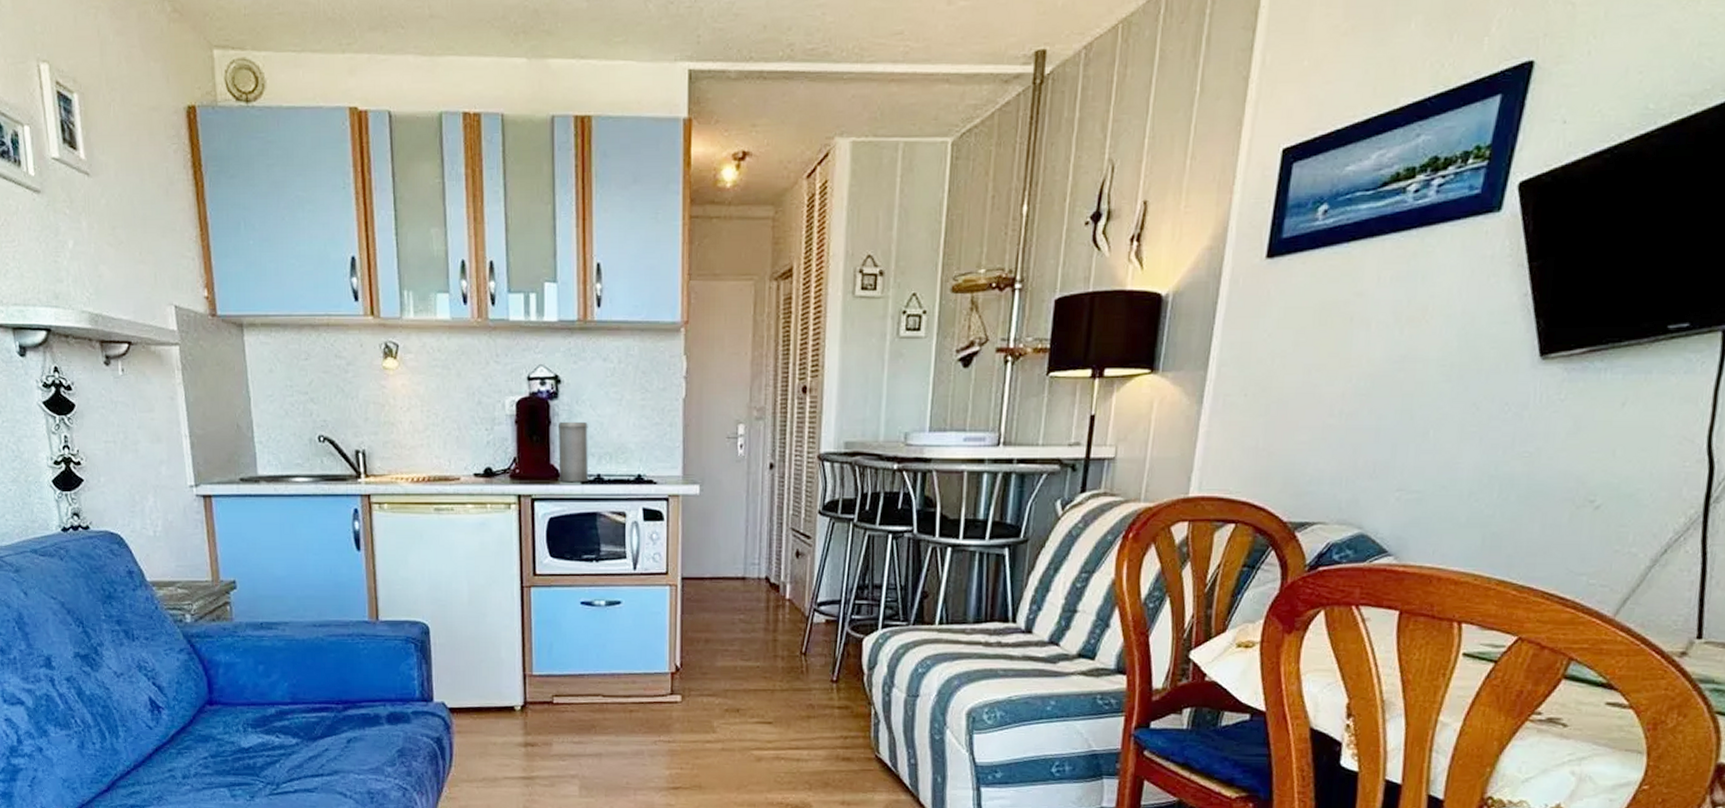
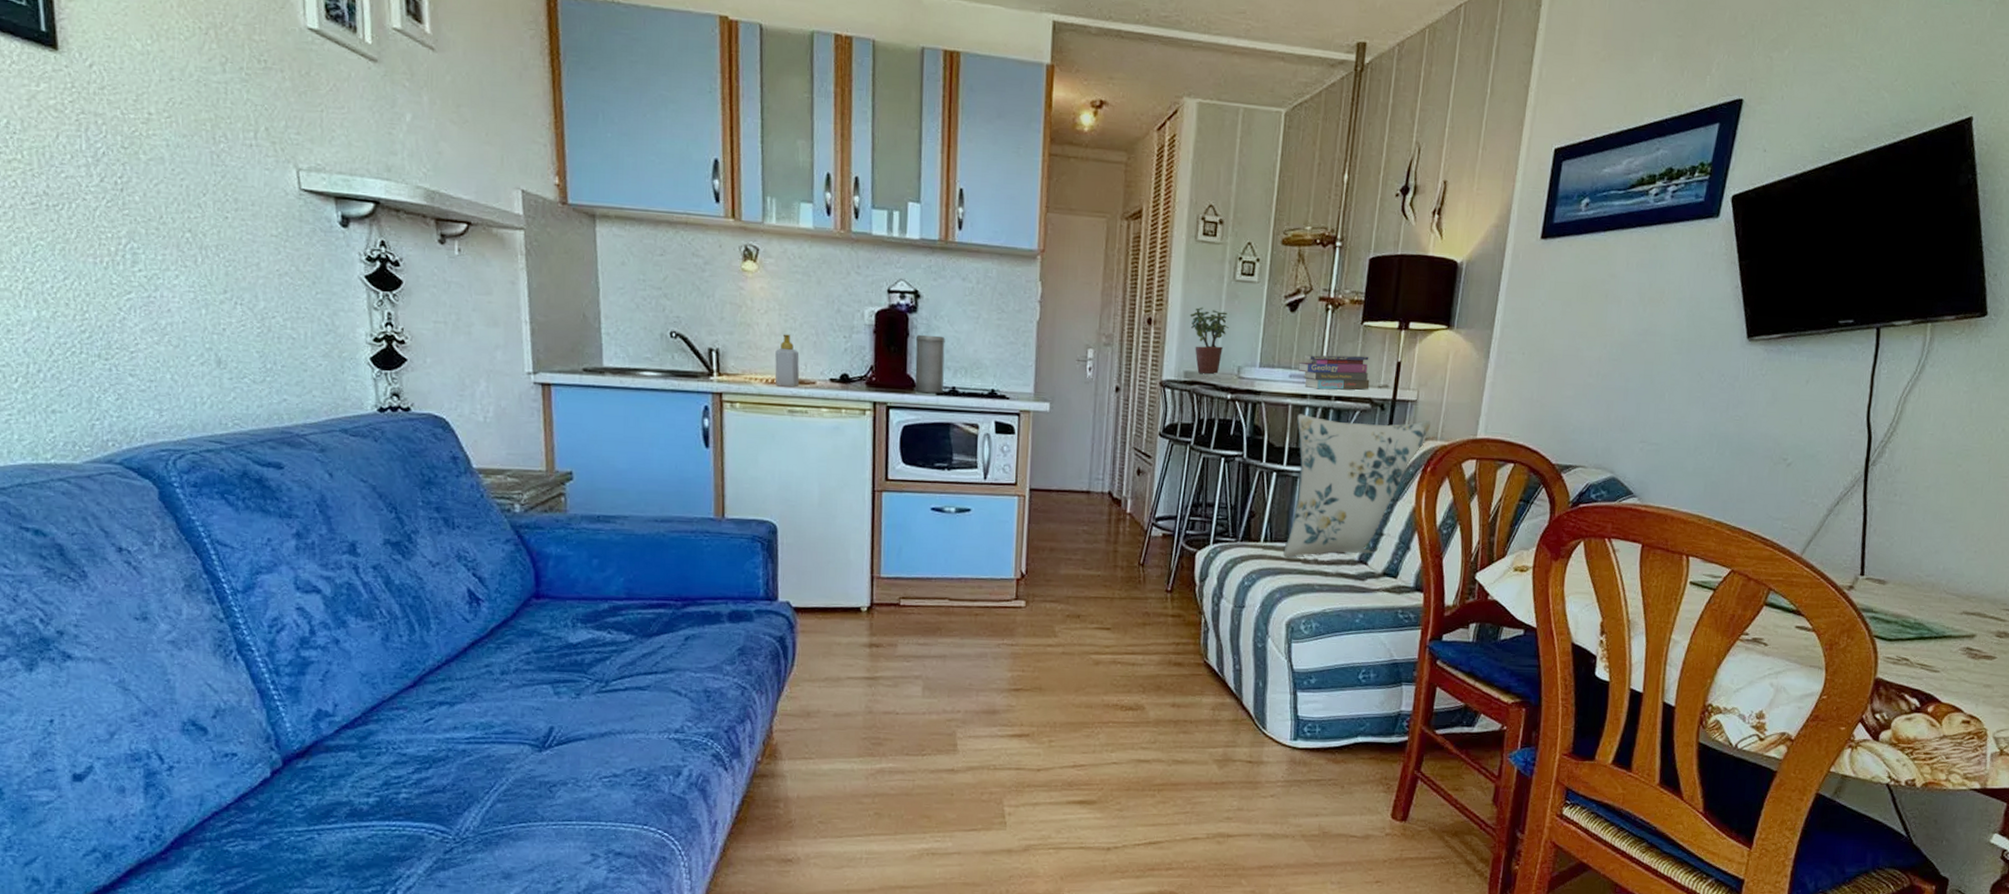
soap bottle: none [419,431,444,485] -> present [775,334,800,388]
potted plant: none [849,369,893,444] -> present [1190,307,1229,374]
pillow: none [961,480,1133,640] -> present [1283,414,1432,557]
books: none [974,411,1058,452] -> present [1298,354,1370,390]

